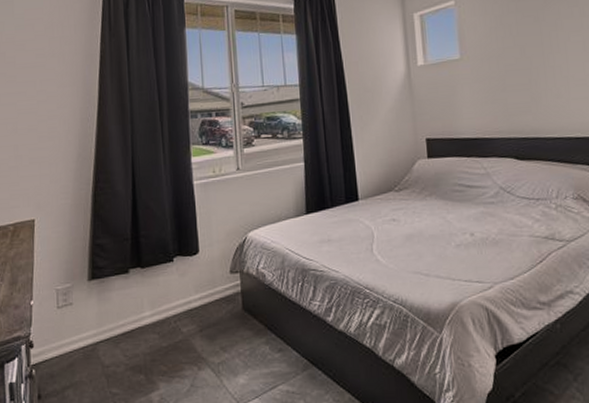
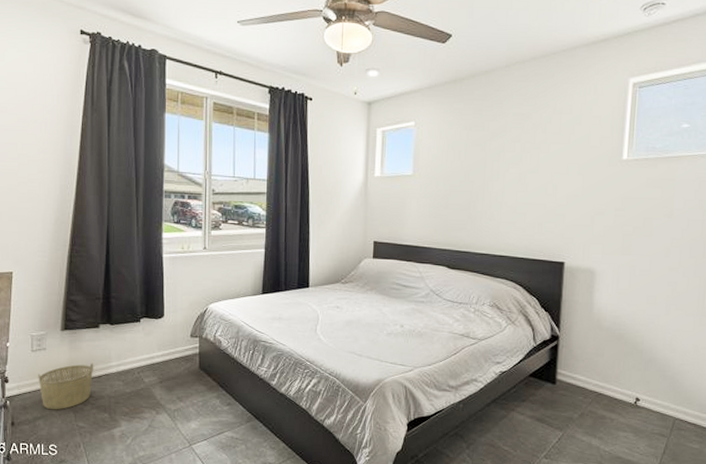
basket: none [65,315,126,376] -> present [38,363,94,410]

